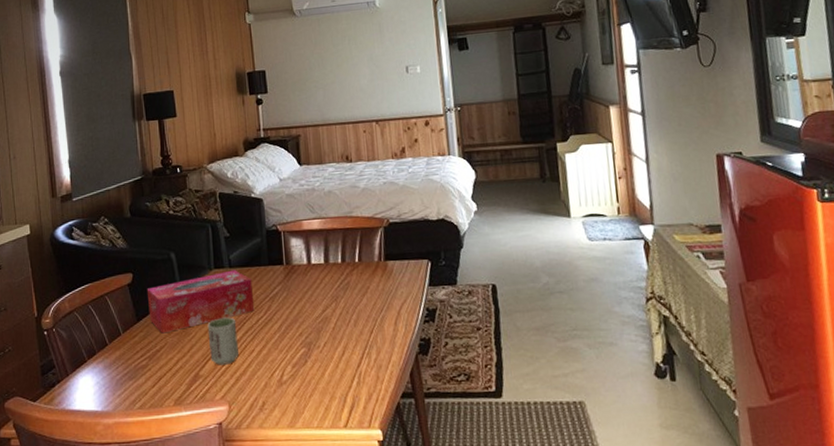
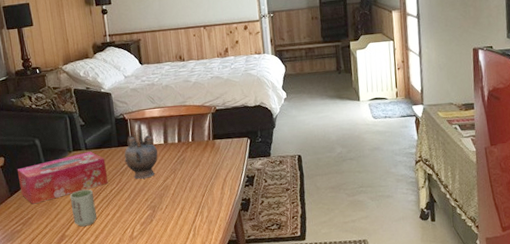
teapot: none [275,235,316,307] -> present [124,121,158,179]

